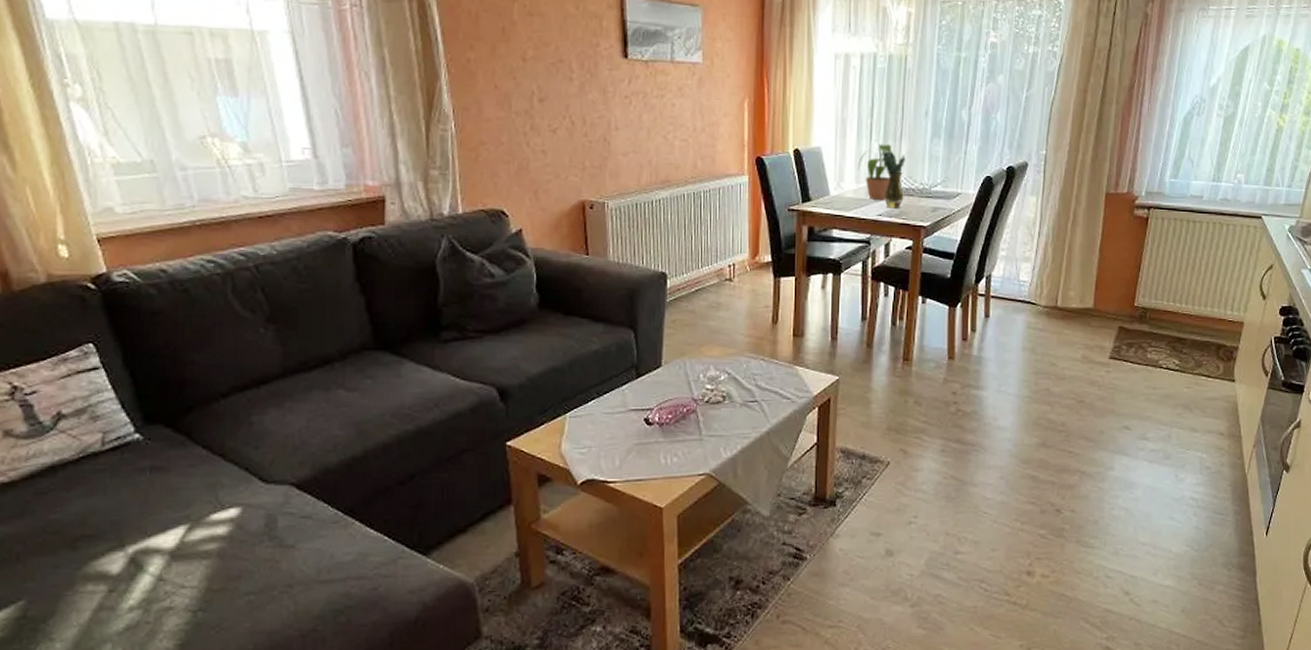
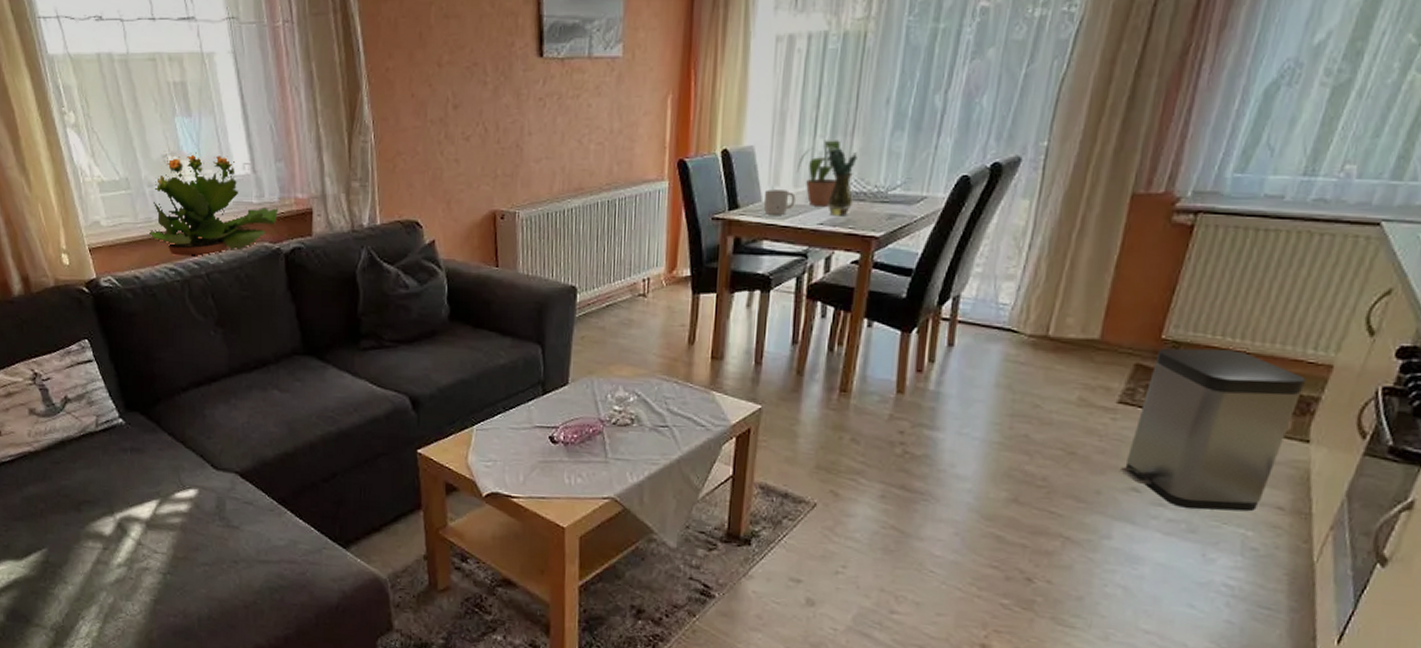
potted flower: none [181,134,345,247] -> present [150,152,279,256]
mug: none [832,185,858,207] -> present [764,189,796,215]
pedal bin: none [1115,313,1229,439] -> present [1119,347,1307,512]

